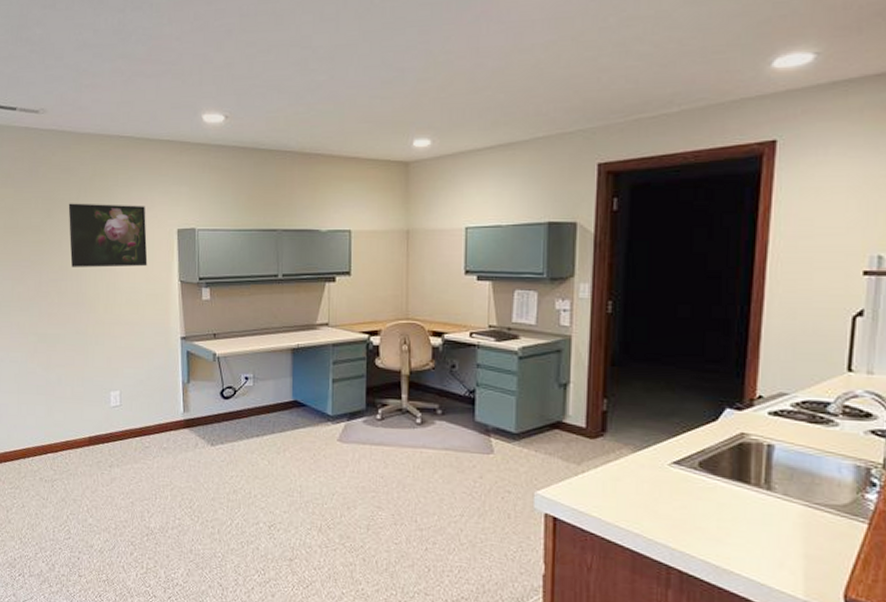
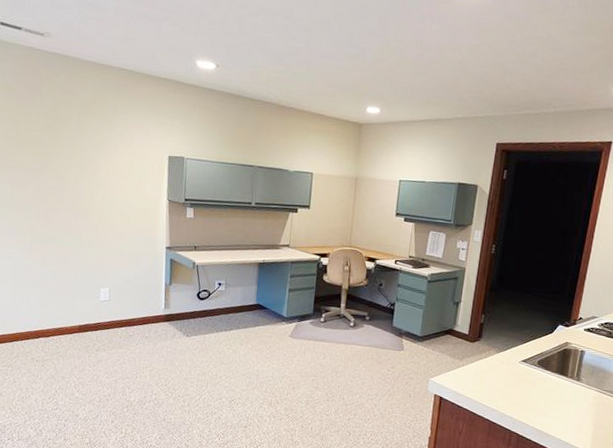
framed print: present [68,203,148,267] -> none [69,122,141,185]

